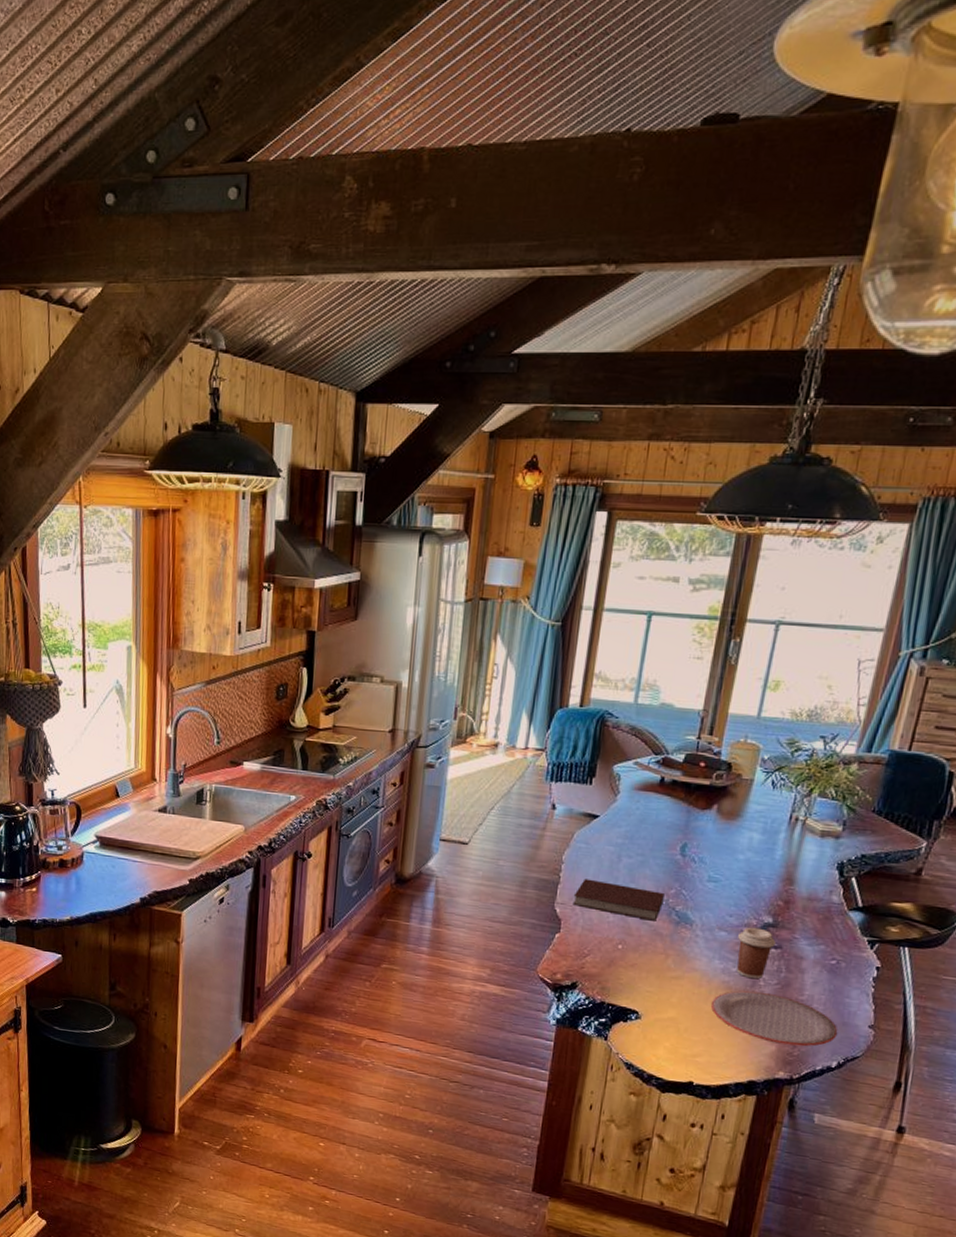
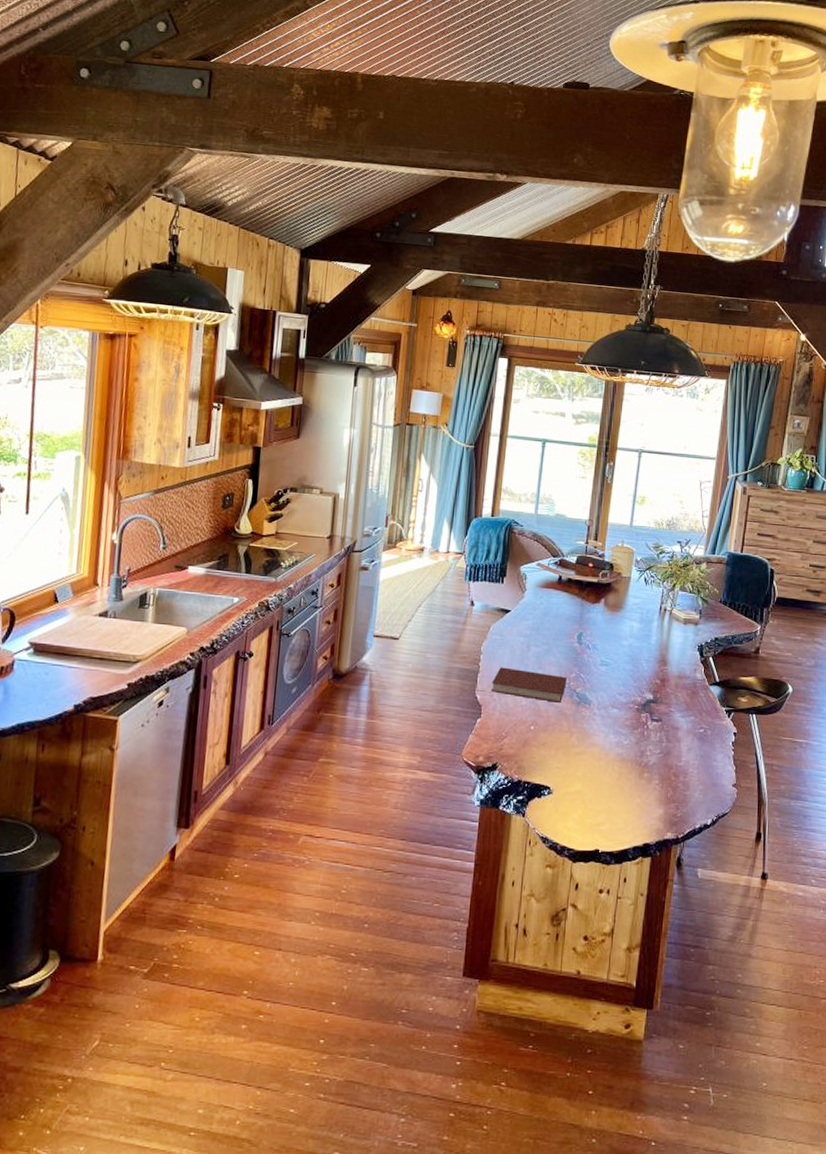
plate: present [710,990,838,1047] -> none [609,760,710,808]
coffee cup: present [736,927,776,979] -> none [627,703,657,750]

